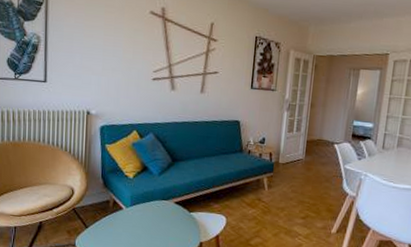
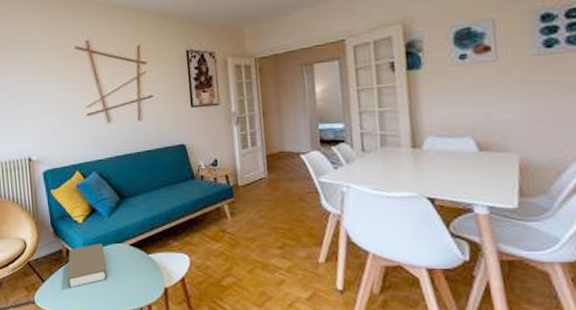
book: none [110,198,150,236] -> present [67,244,108,289]

